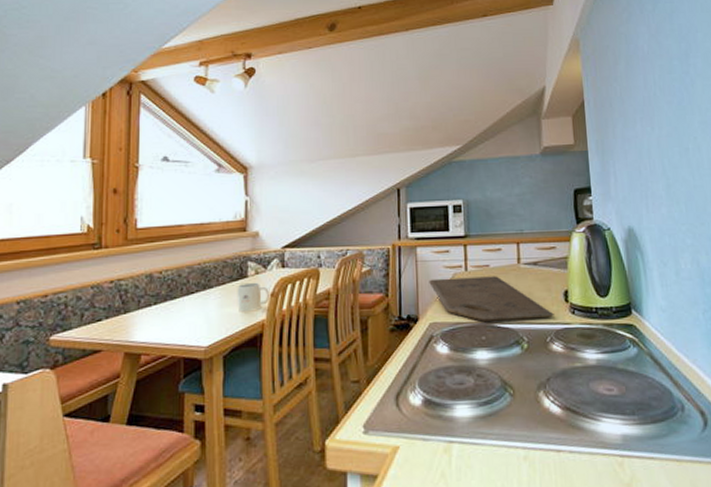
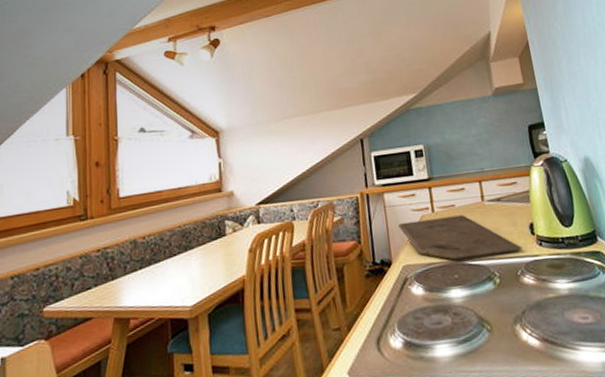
mug: present [237,282,270,313] -> none [216,239,249,271]

